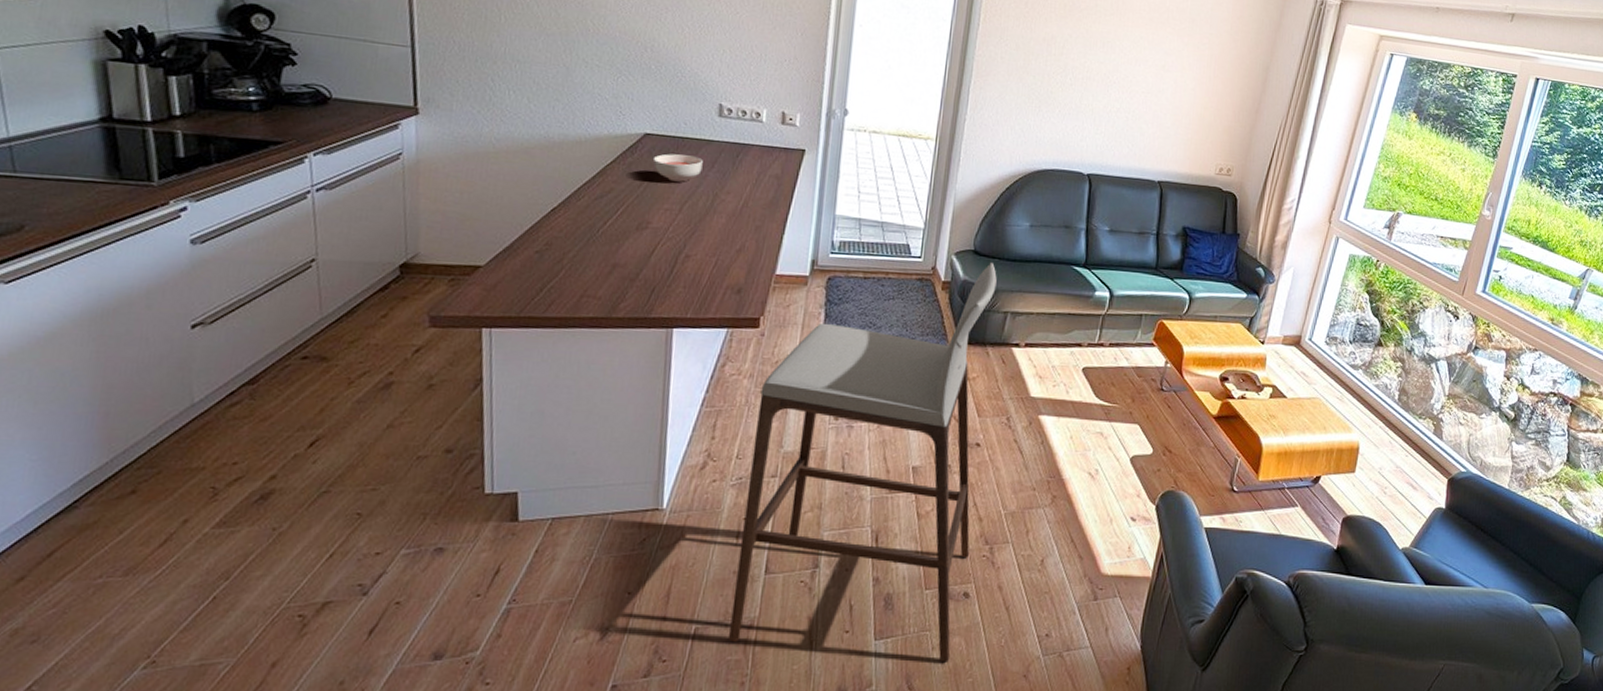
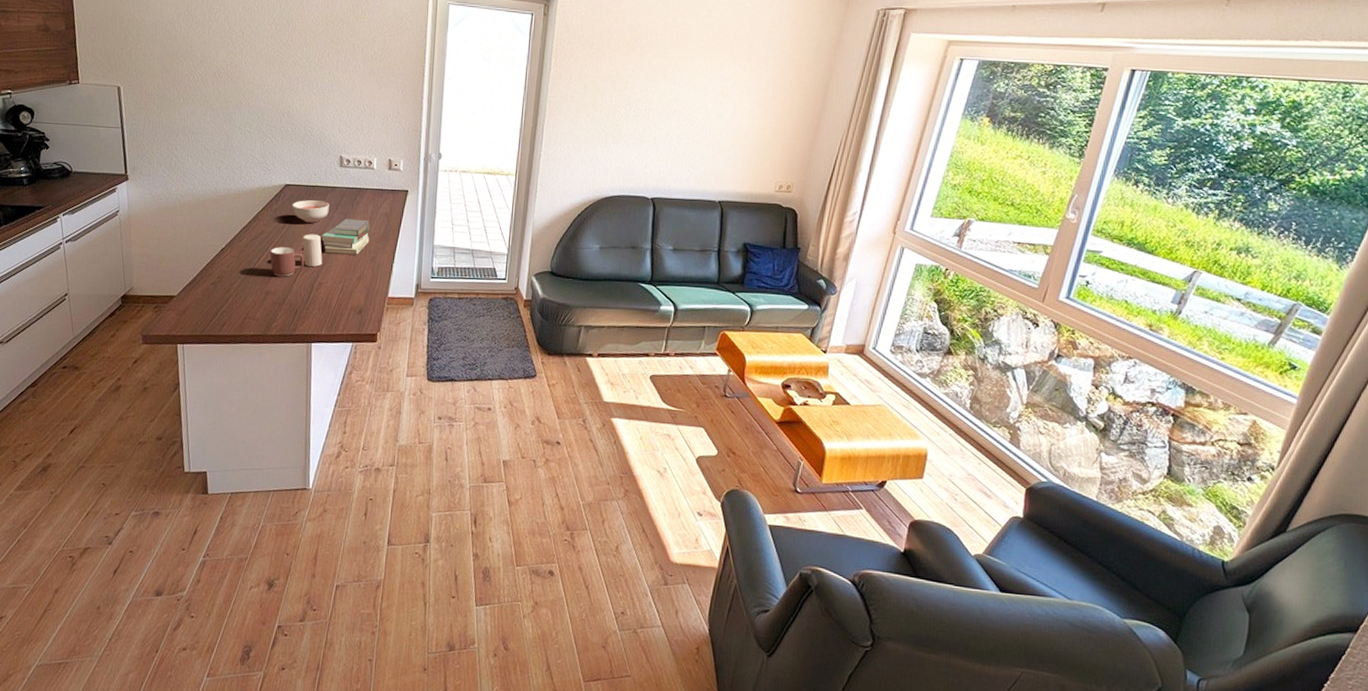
mug: none [619,209,668,247] -> present [269,247,305,277]
cup: none [665,195,692,236] -> present [302,234,322,268]
books: none [690,178,756,223] -> present [321,218,371,255]
bar stool: present [727,263,997,662] -> none [361,282,571,630]

